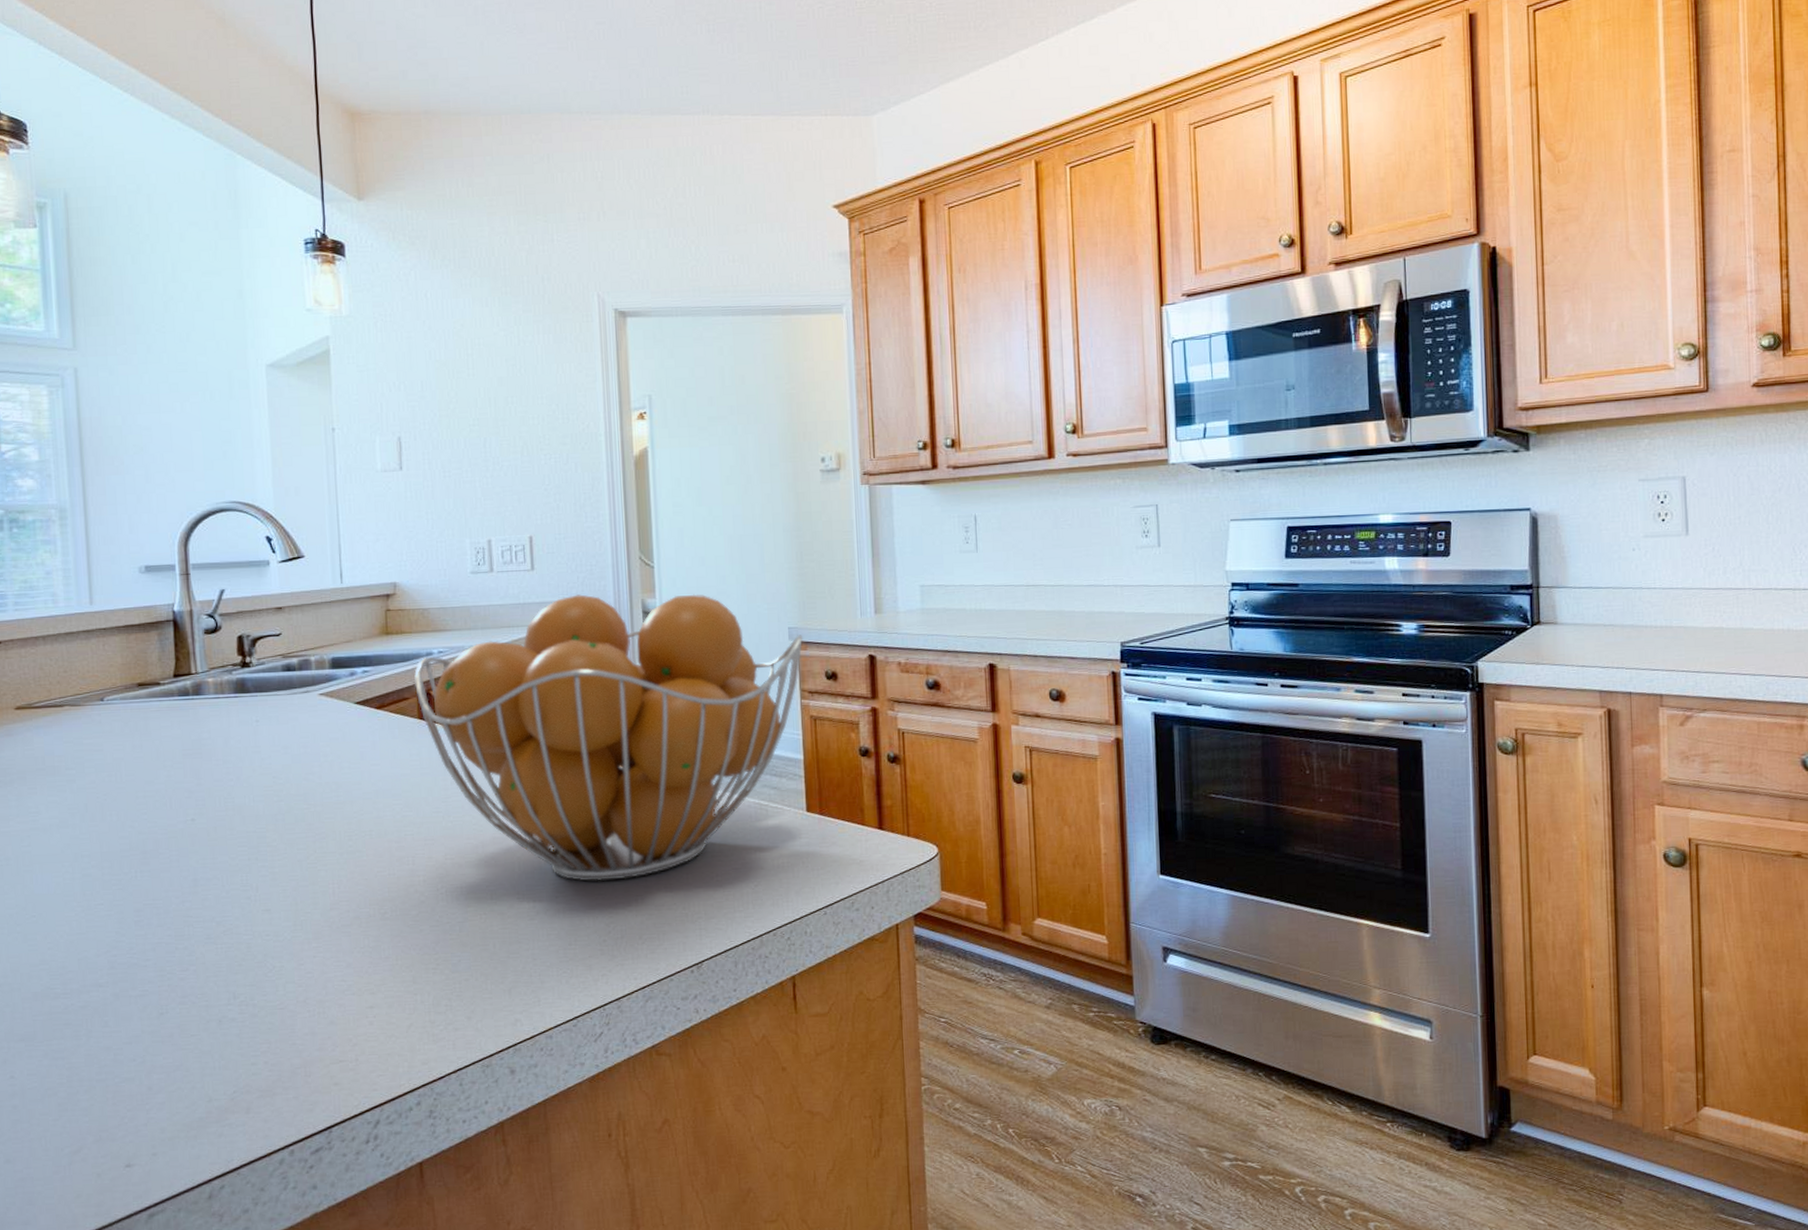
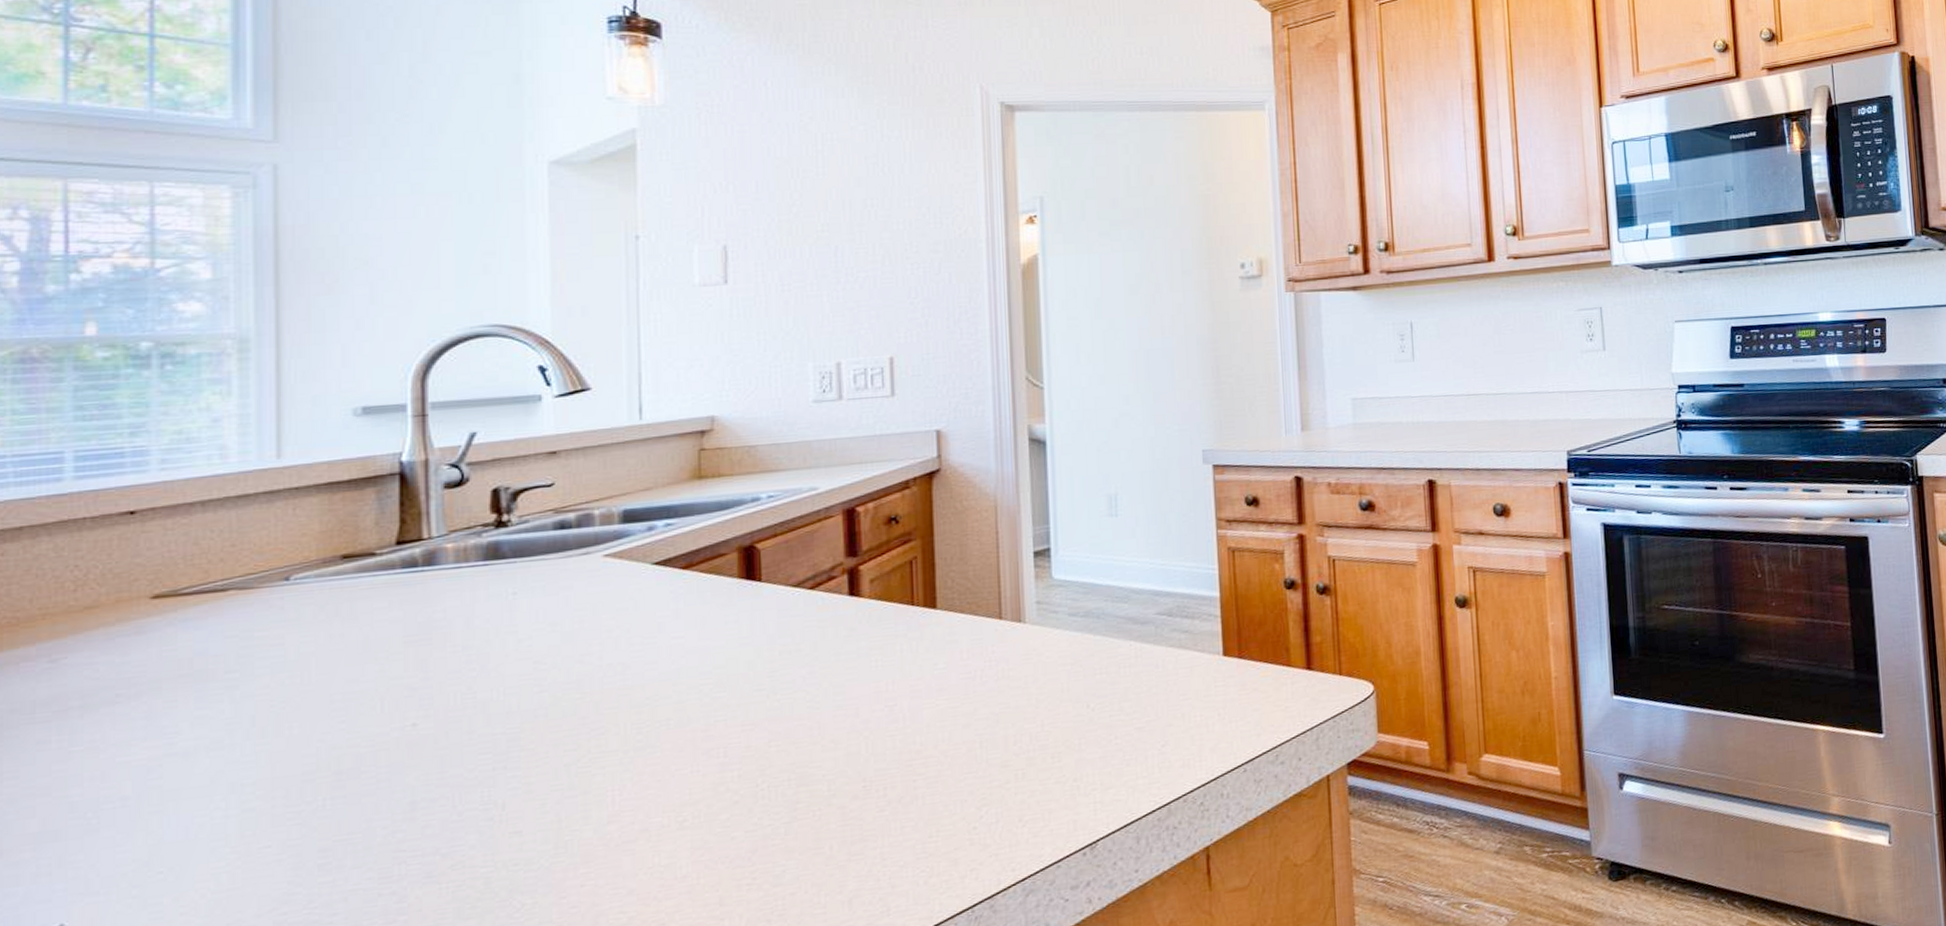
fruit basket: present [414,594,803,881] -> none [733,417,1220,759]

